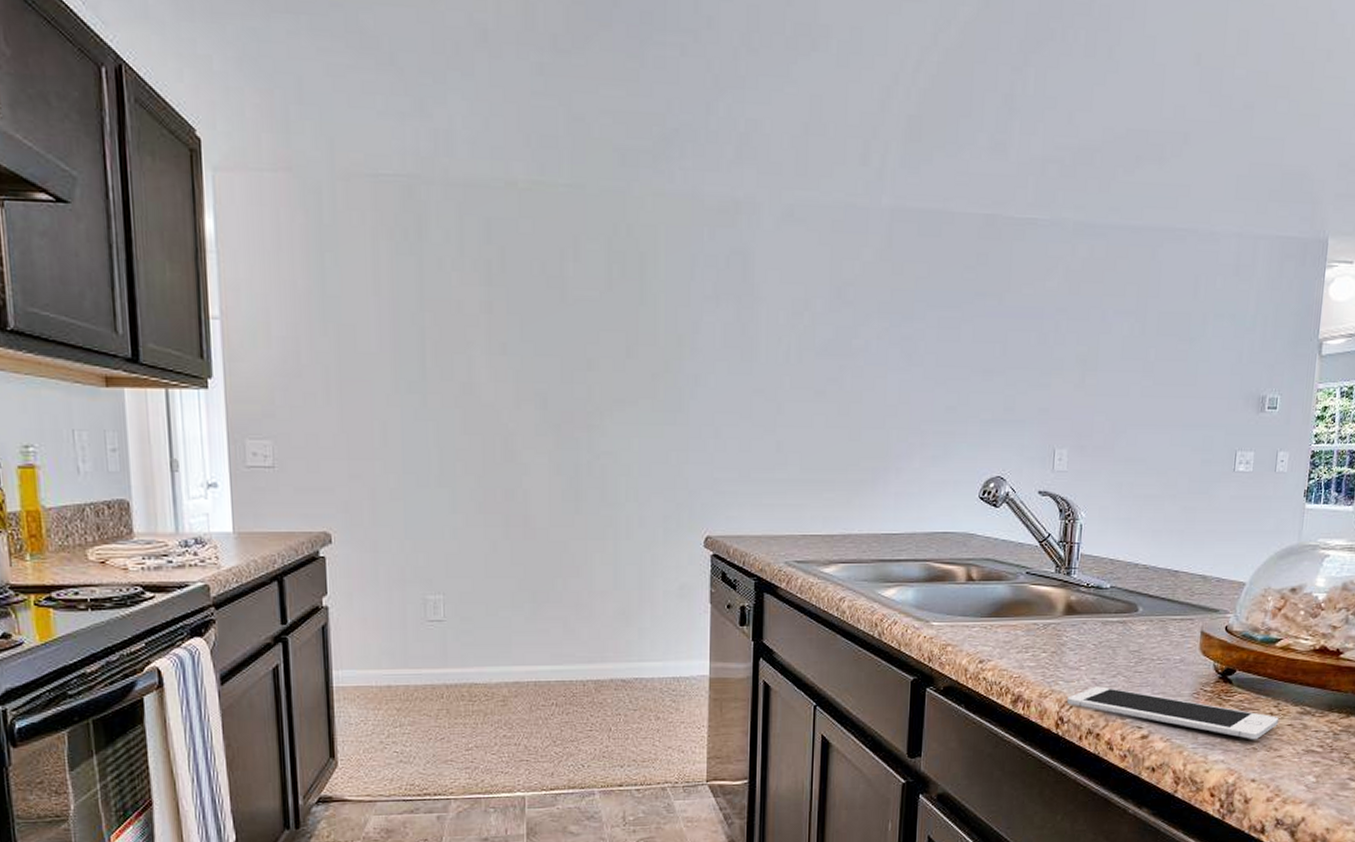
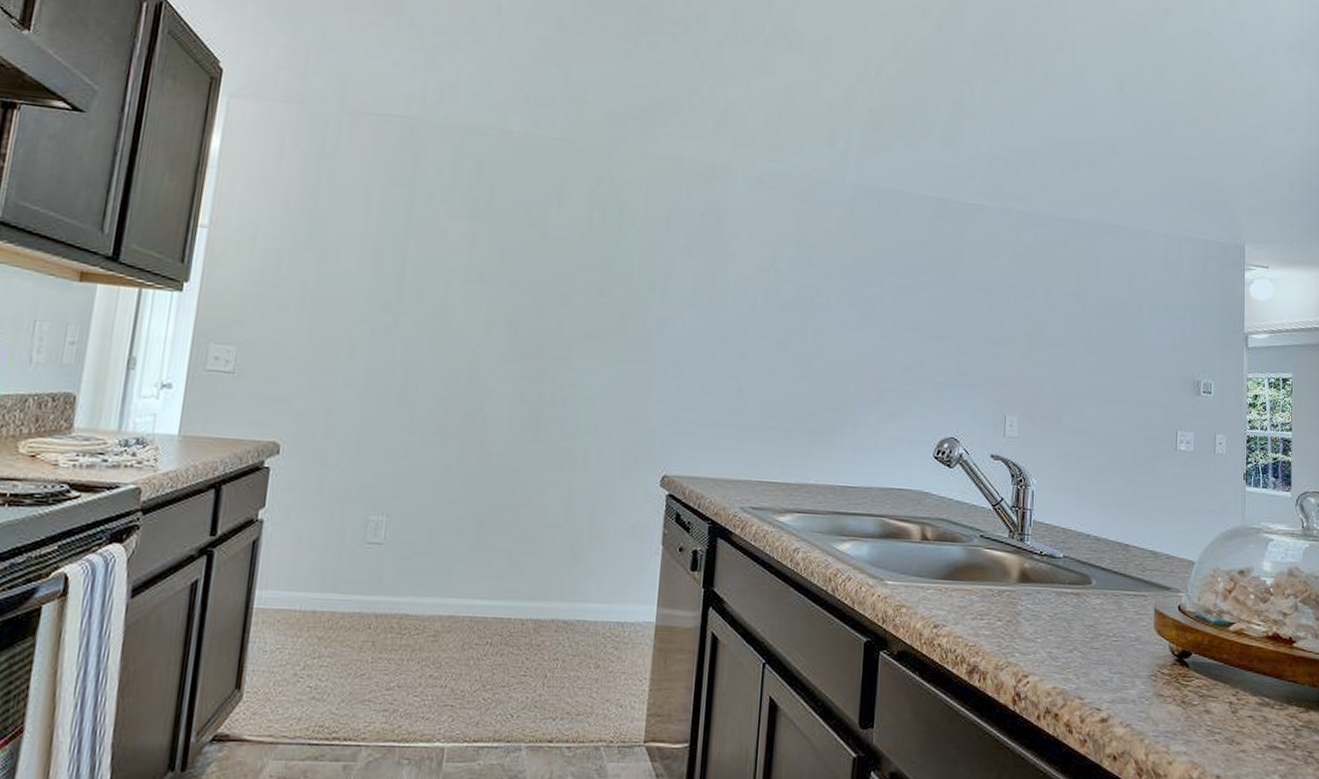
cell phone: present [1067,686,1278,740] -> none [1024,661,1238,731]

